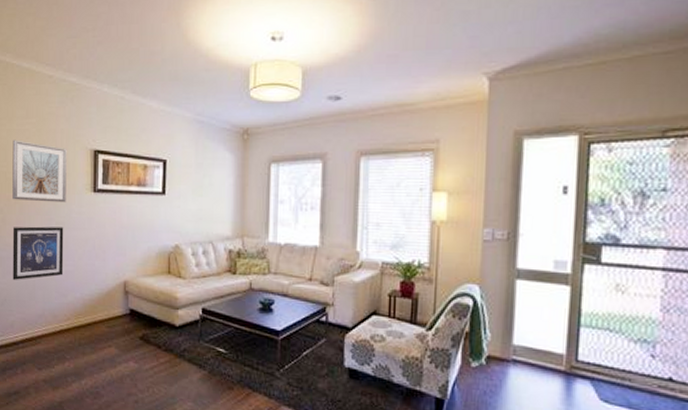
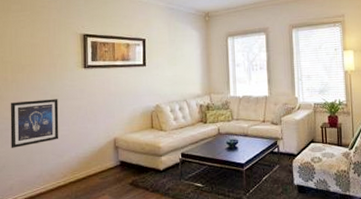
picture frame: present [12,139,67,203] -> none [8,29,60,80]

